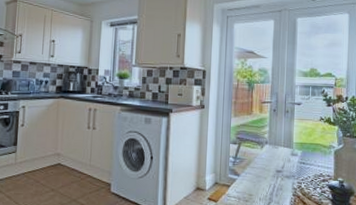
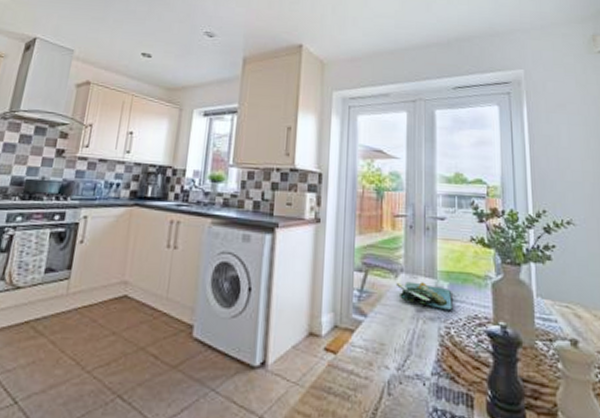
platter: none [261,150,305,170] -> present [395,281,454,310]

